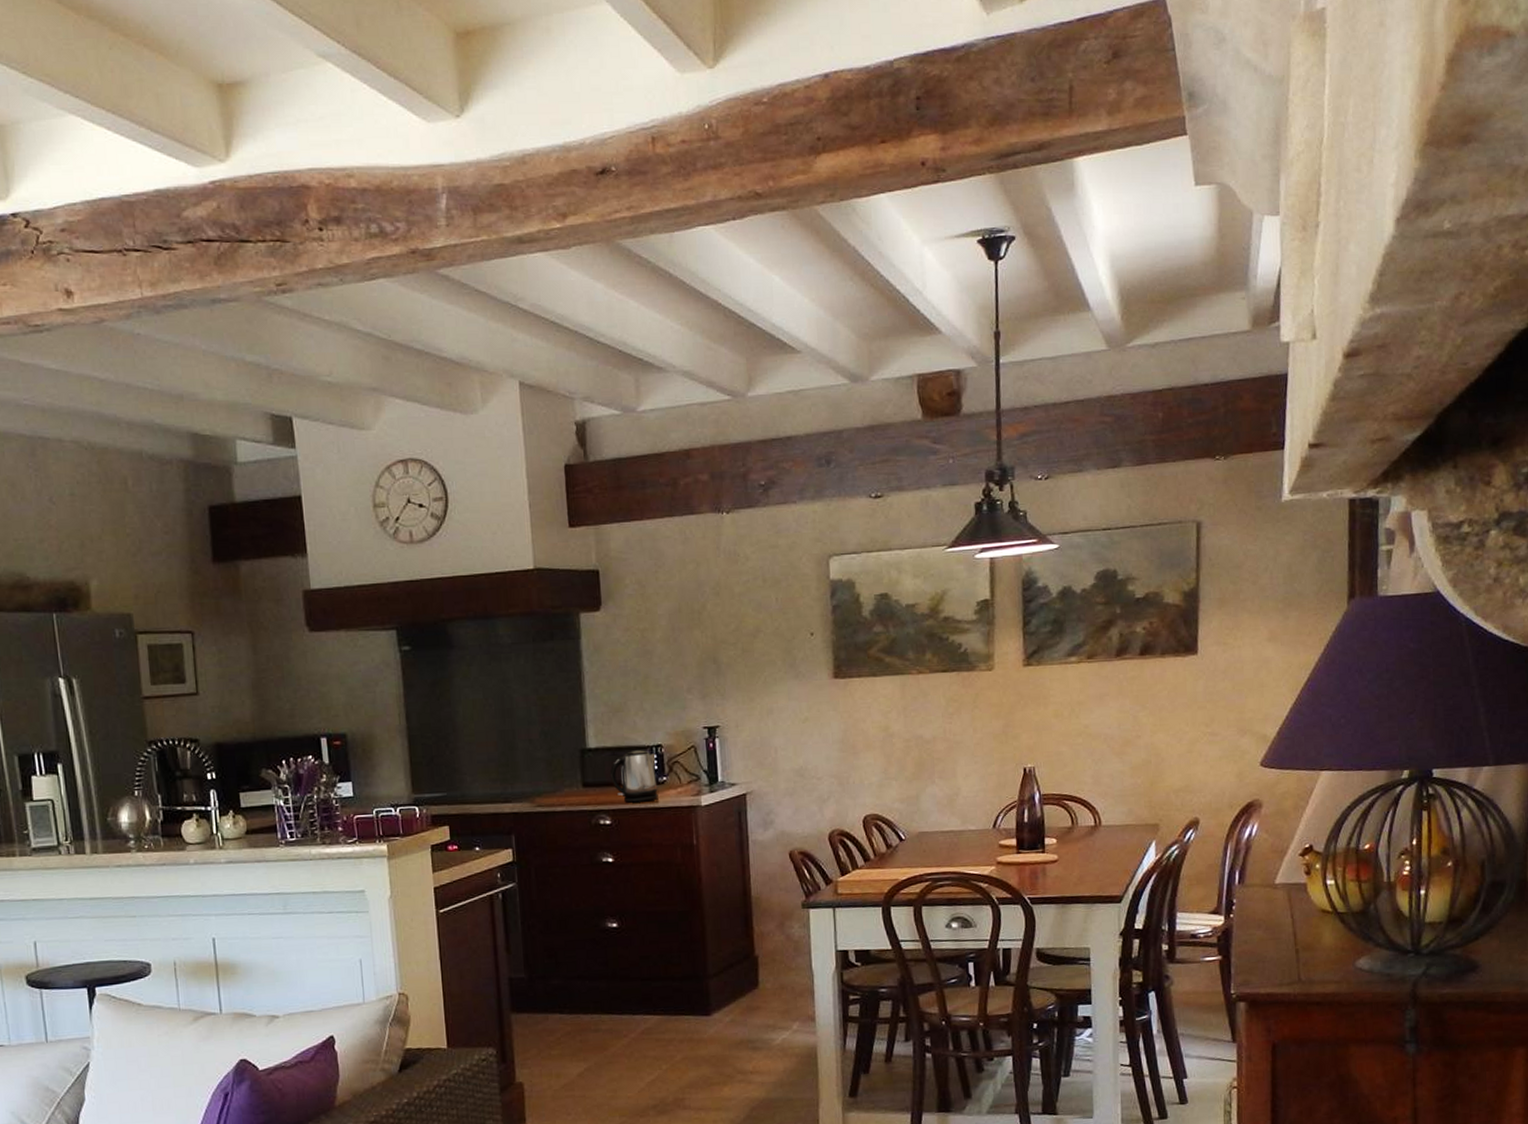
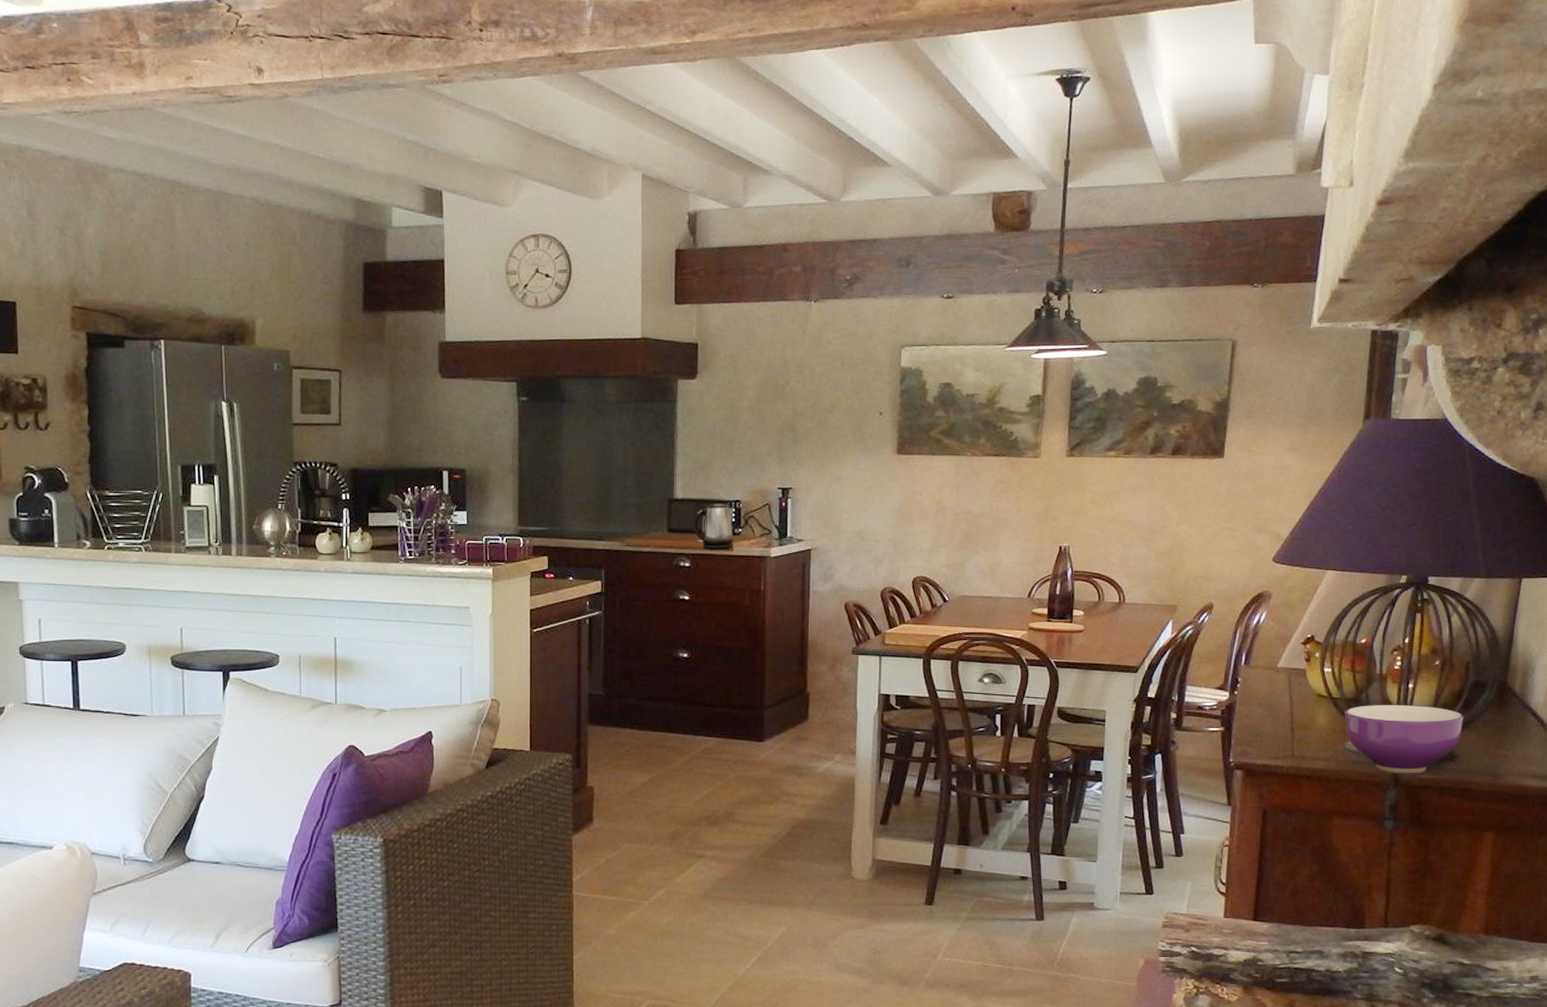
bowl: none [1353,913,1484,991] -> present [1344,704,1464,774]

